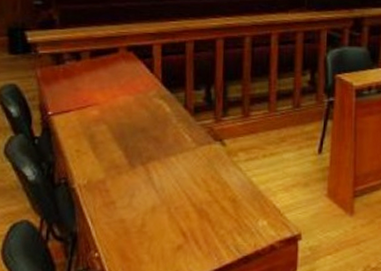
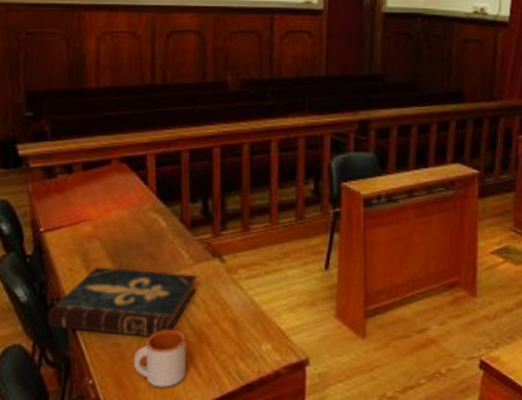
book: none [54,149,200,214] -> present [47,267,198,337]
mug: none [137,206,189,260] -> present [133,329,188,388]

